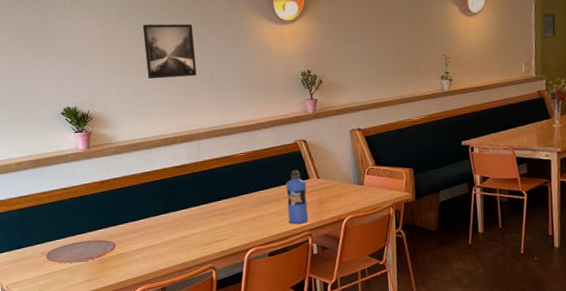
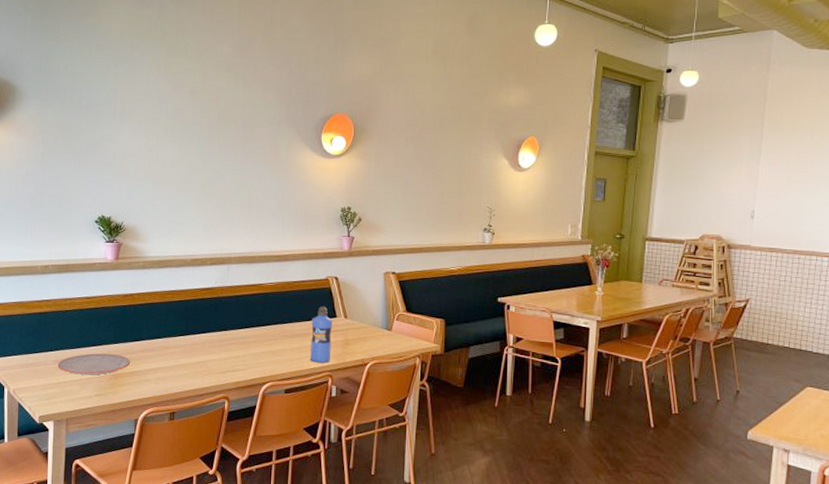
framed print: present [142,23,197,79] -> none [186,142,238,200]

